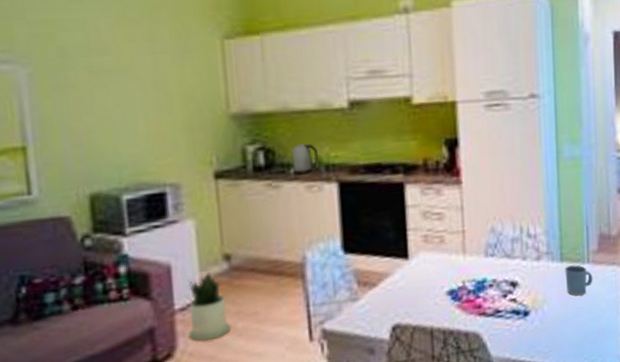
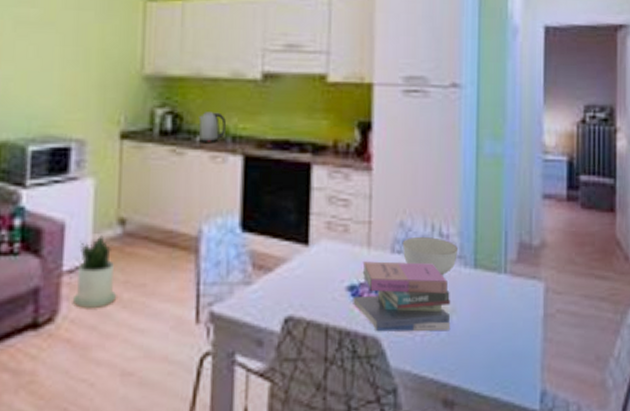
books: none [453,262,543,328] -> present [353,261,451,332]
bowl: none [494,238,545,272] -> present [402,237,458,276]
mug: present [565,265,593,296] -> none [478,274,510,310]

